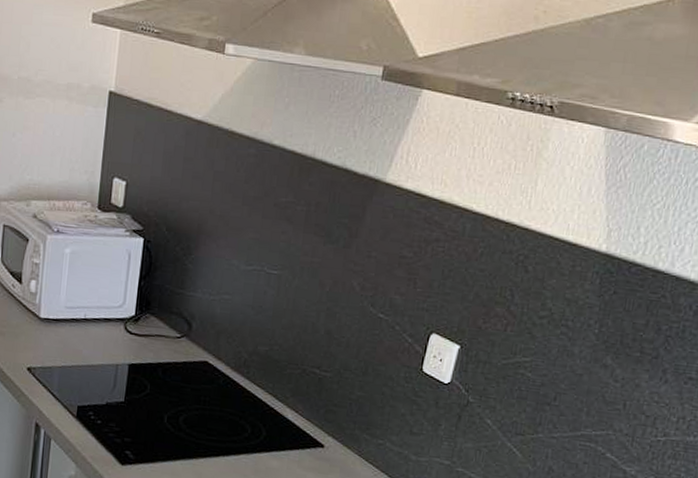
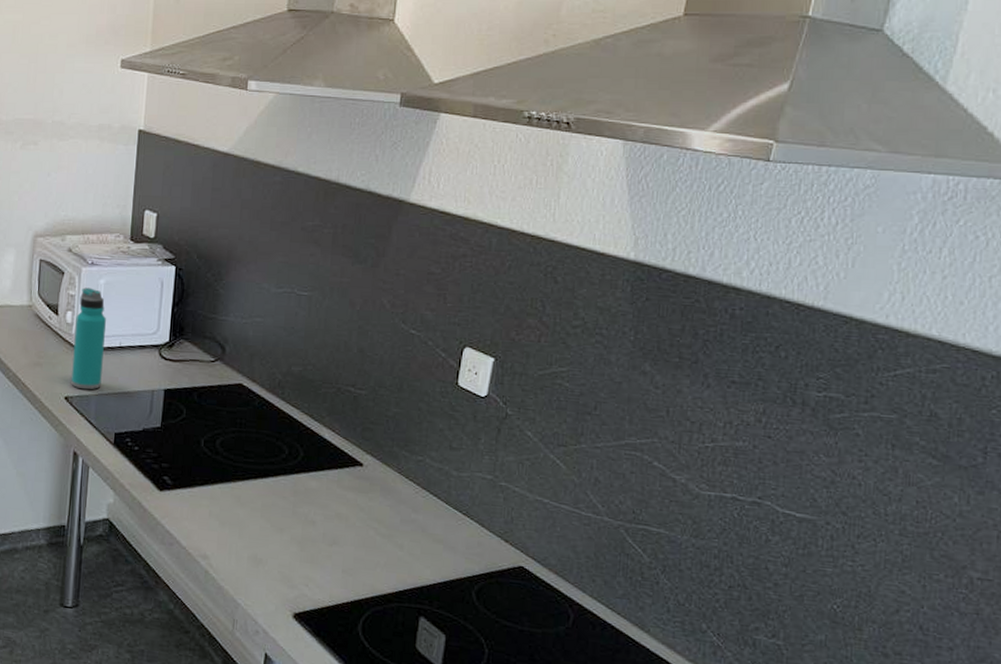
water bottle: none [34,256,71,362] -> present [71,287,106,390]

